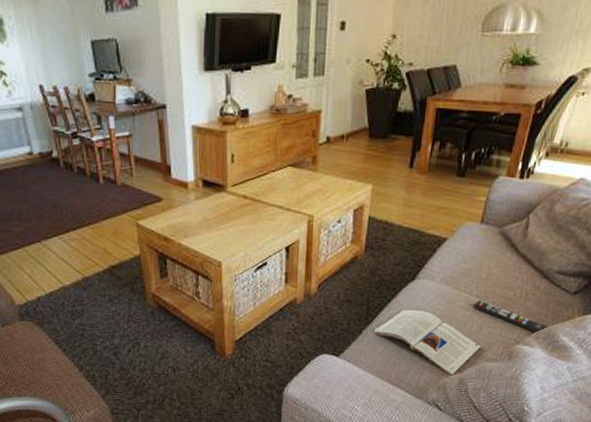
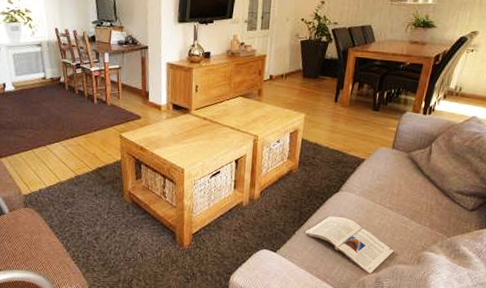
remote control: present [473,300,548,334] -> none [387,211,450,243]

